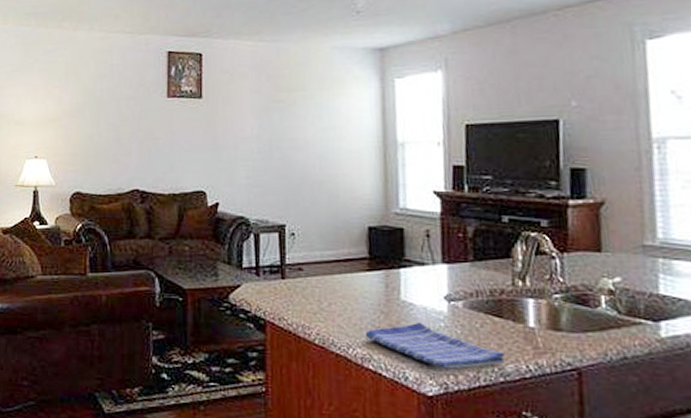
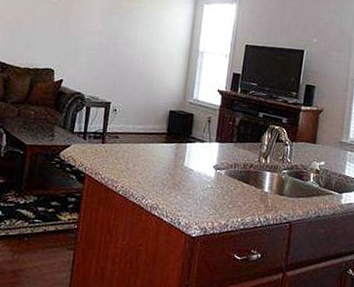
dish towel: present [365,321,506,369] -> none [156,183,247,219]

